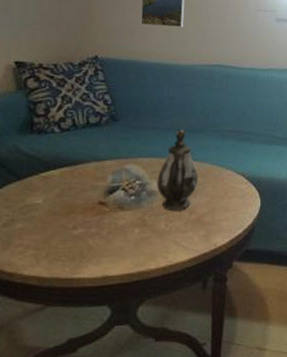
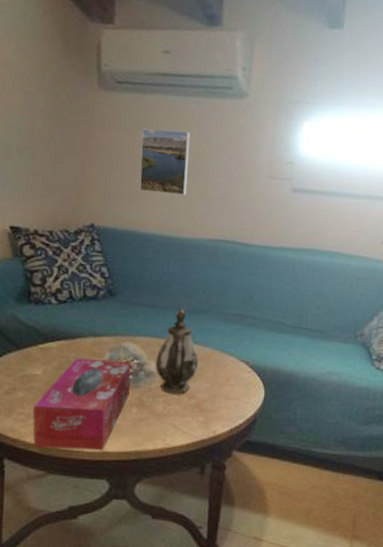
tissue box: none [31,183,134,280] -> present [32,357,132,451]

